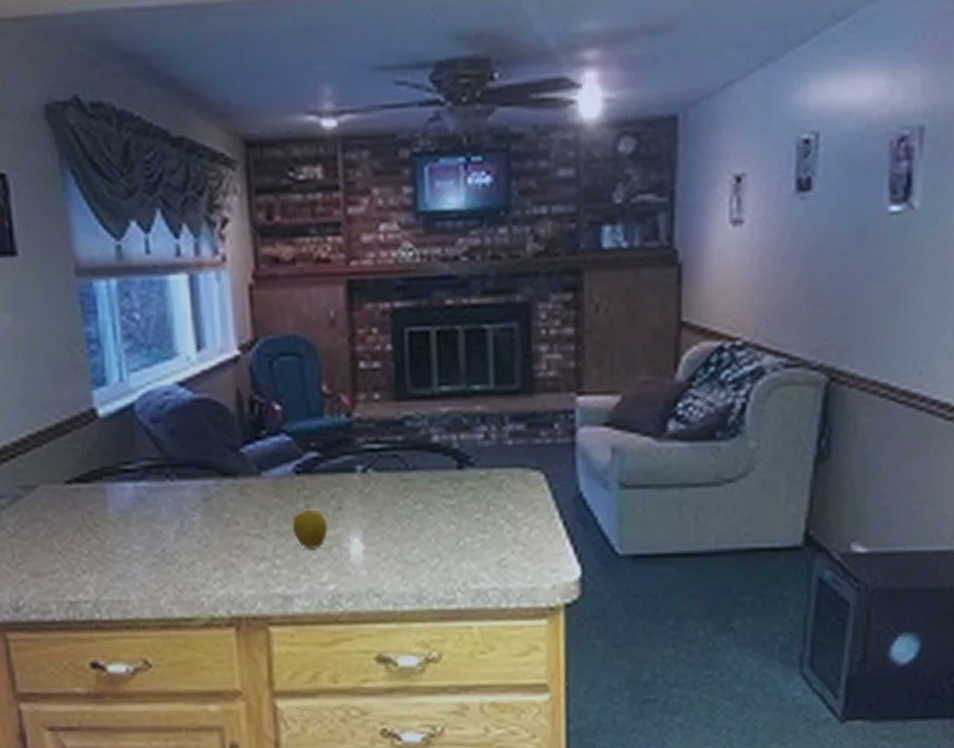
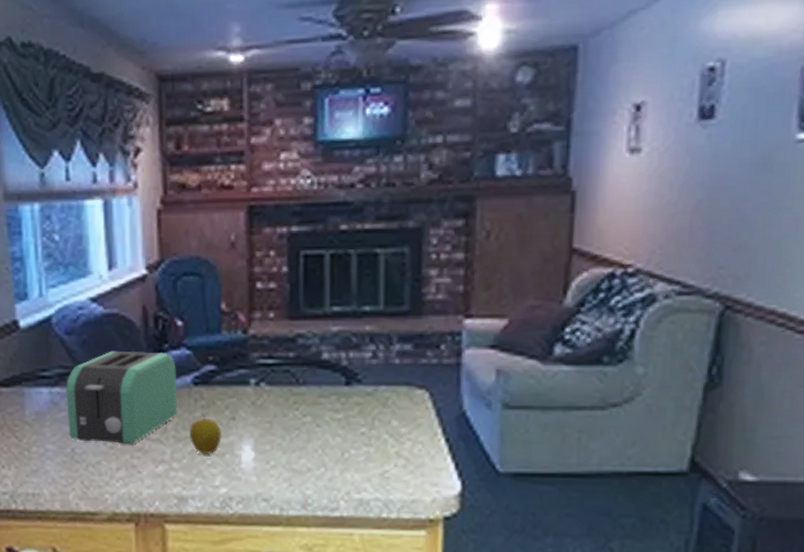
toaster: none [152,438,279,542] -> present [65,350,178,445]

